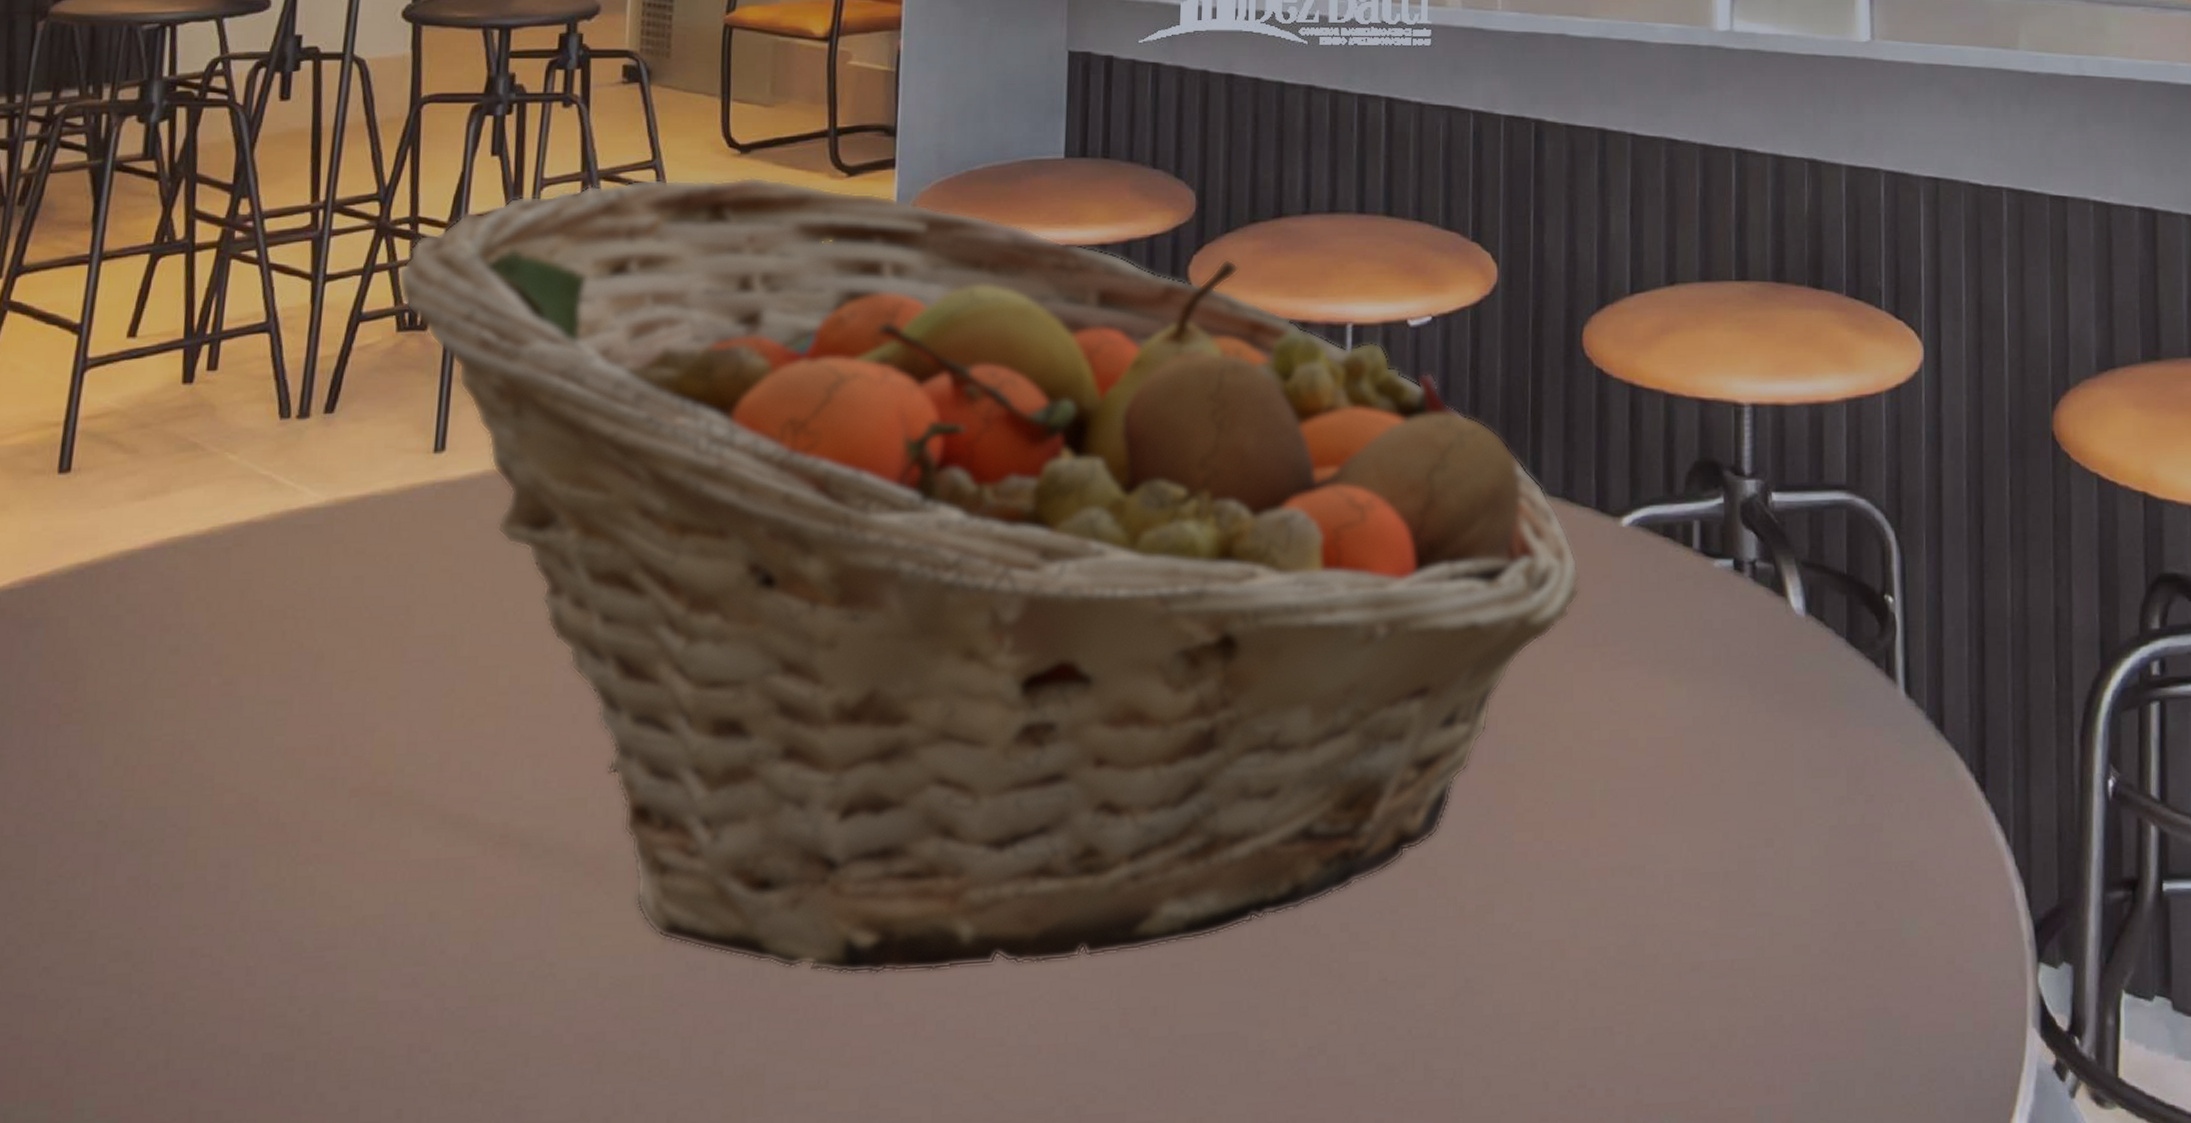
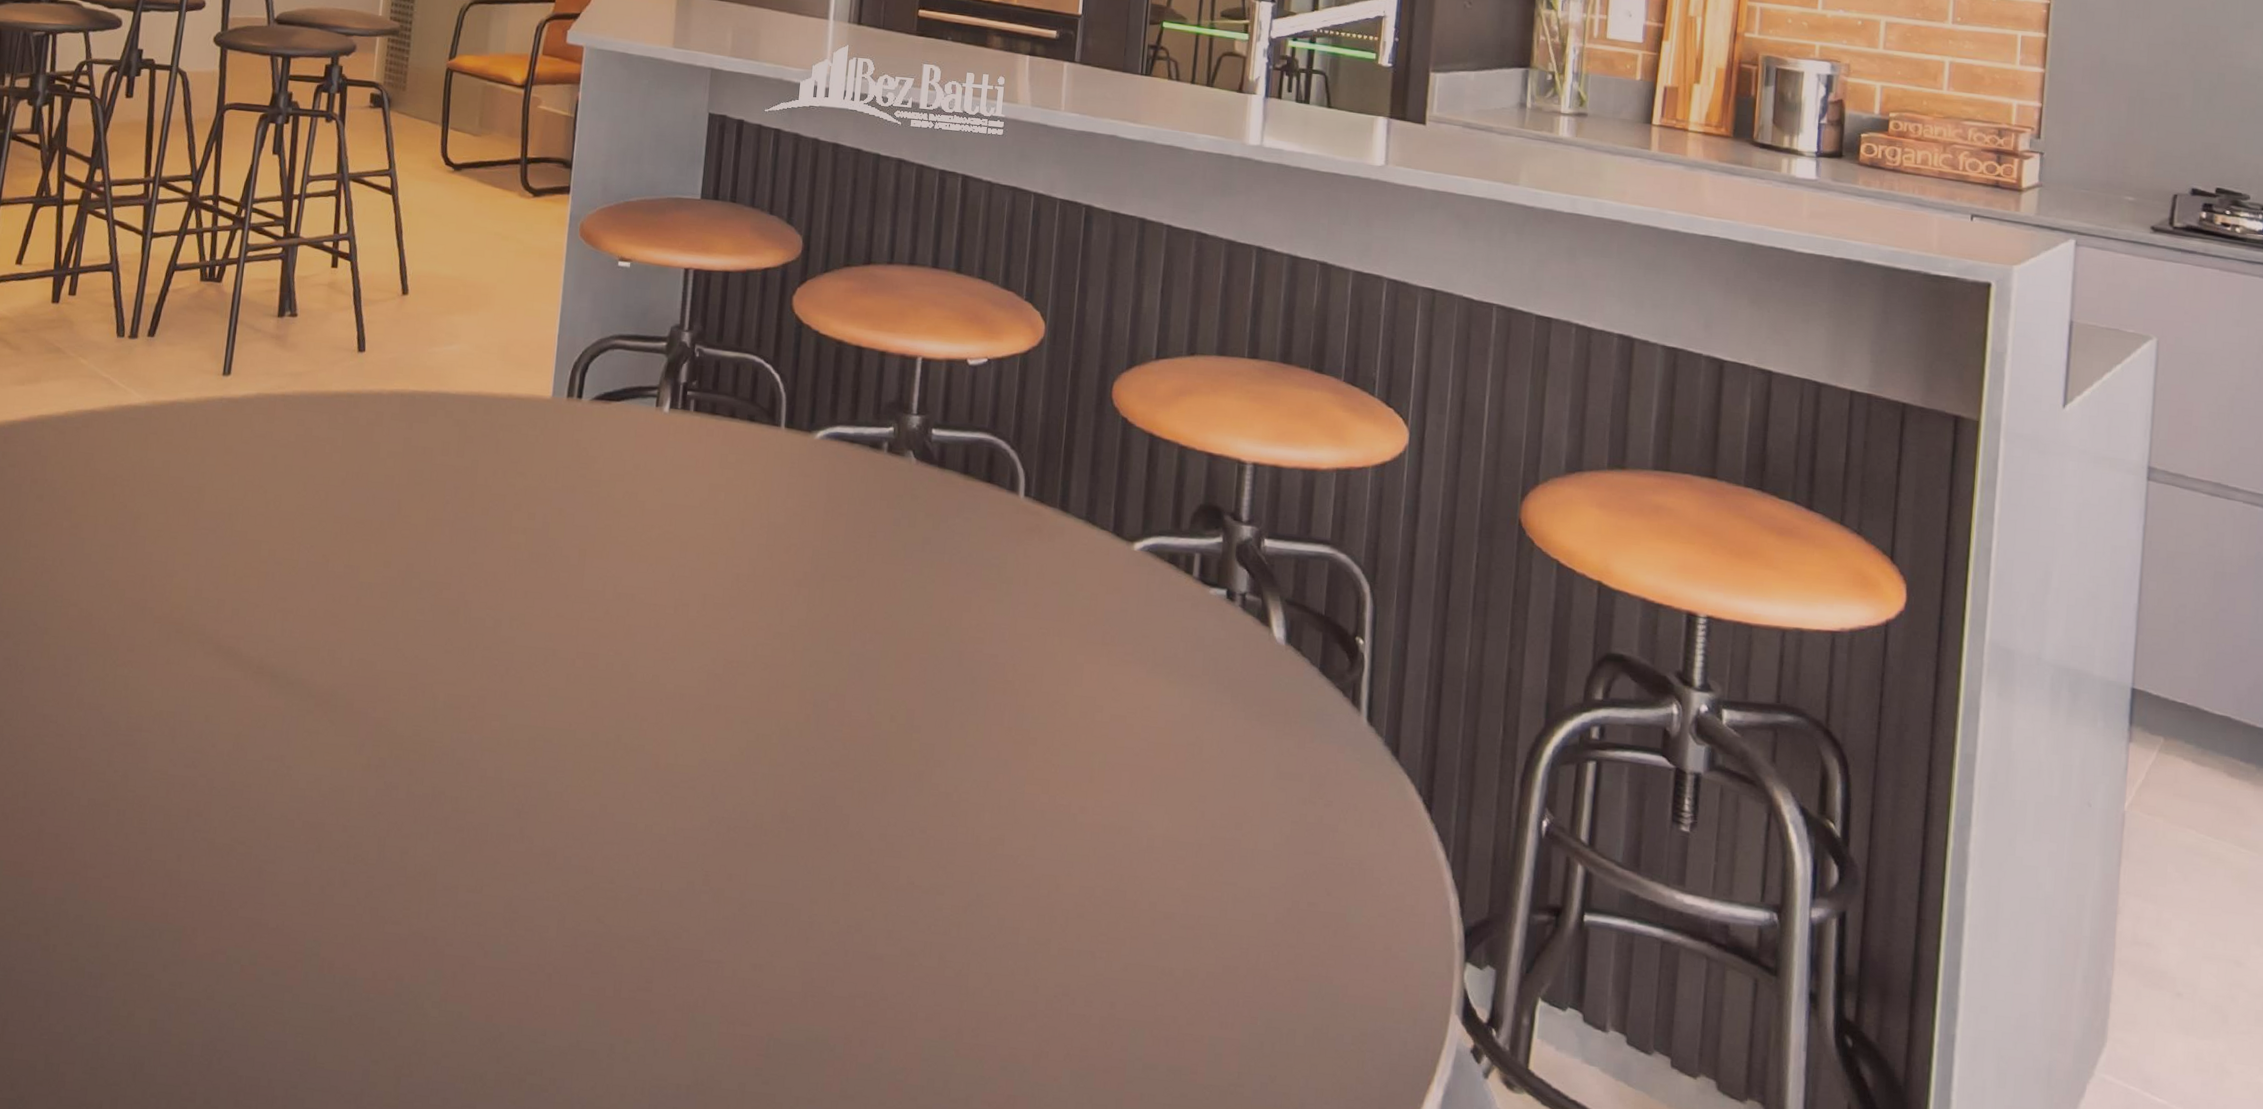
fruit basket: present [396,177,1580,974] -> none [202,183,1096,829]

